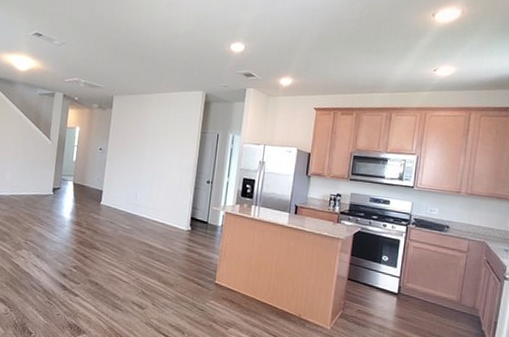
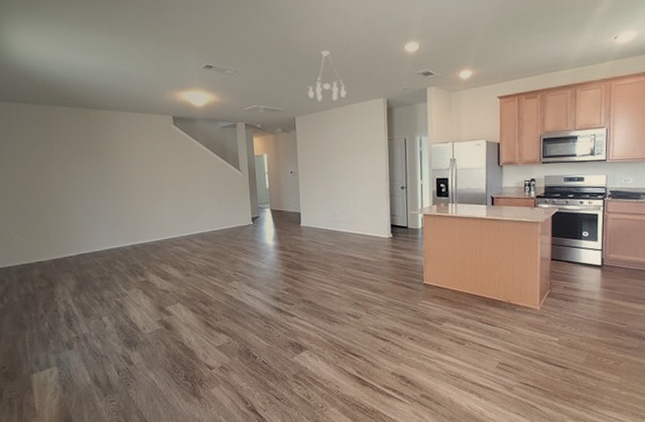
chandelier: none [128,37,169,87] -> present [306,50,348,102]

